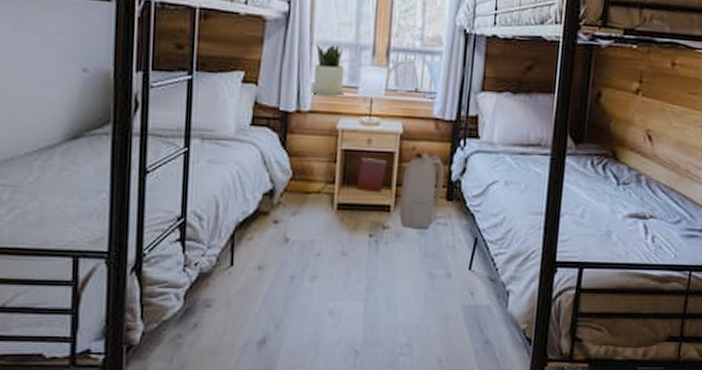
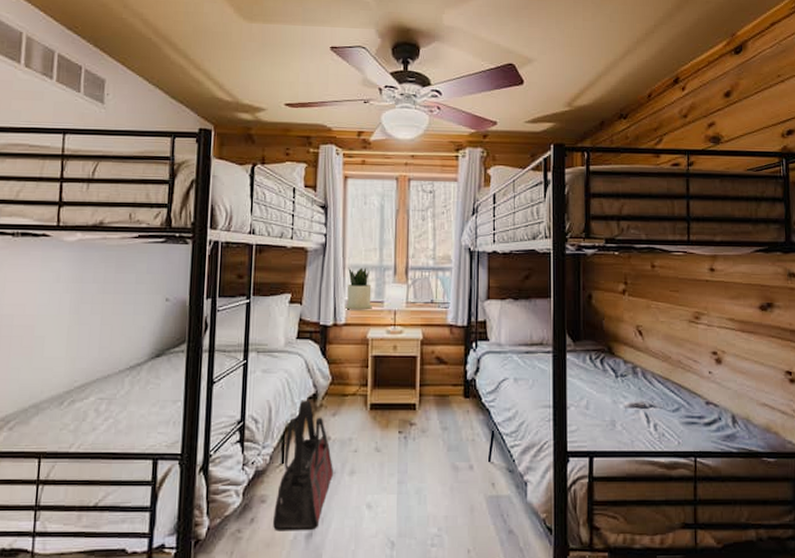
duffel bag: none [220,196,293,338] -> present [273,400,334,532]
book: present [356,158,387,193] -> none [385,362,411,393]
backpack: present [399,152,447,229] -> none [424,355,466,424]

